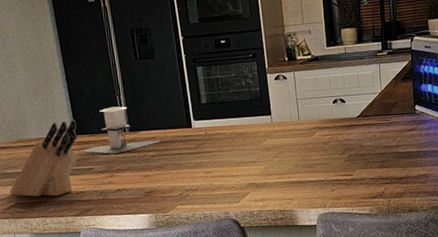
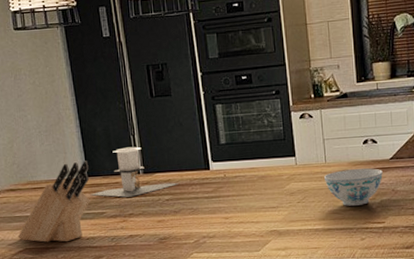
bowl: none [298,125,351,160] -> present [324,168,383,206]

